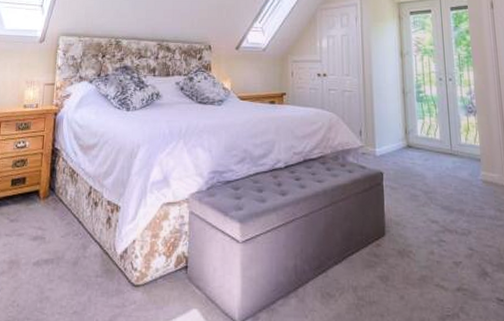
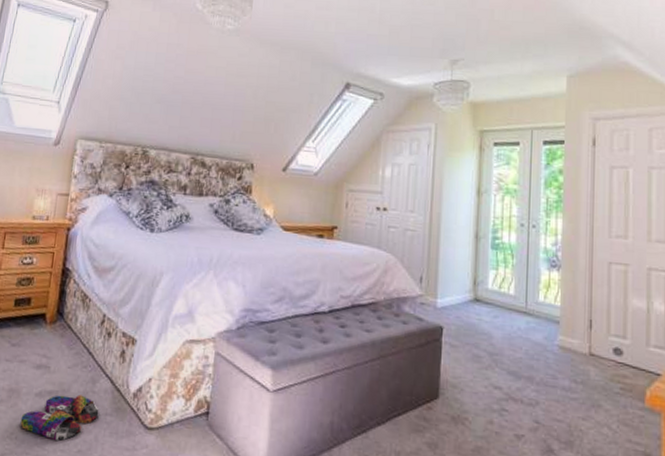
slippers: none [21,260,91,304] -> present [20,394,99,441]

